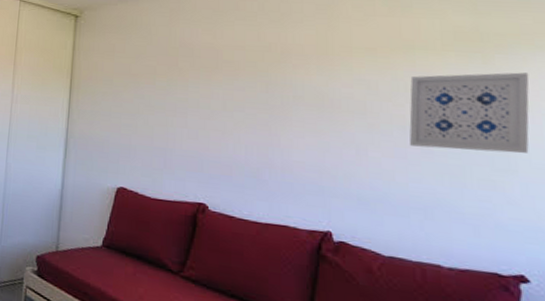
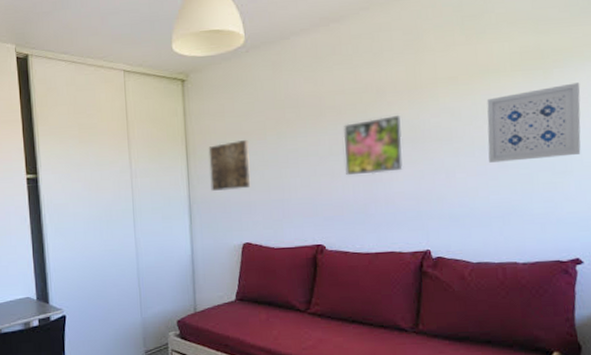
wall art: none [91,81,137,132] -> present [208,140,251,191]
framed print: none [239,79,307,138] -> present [343,114,404,176]

